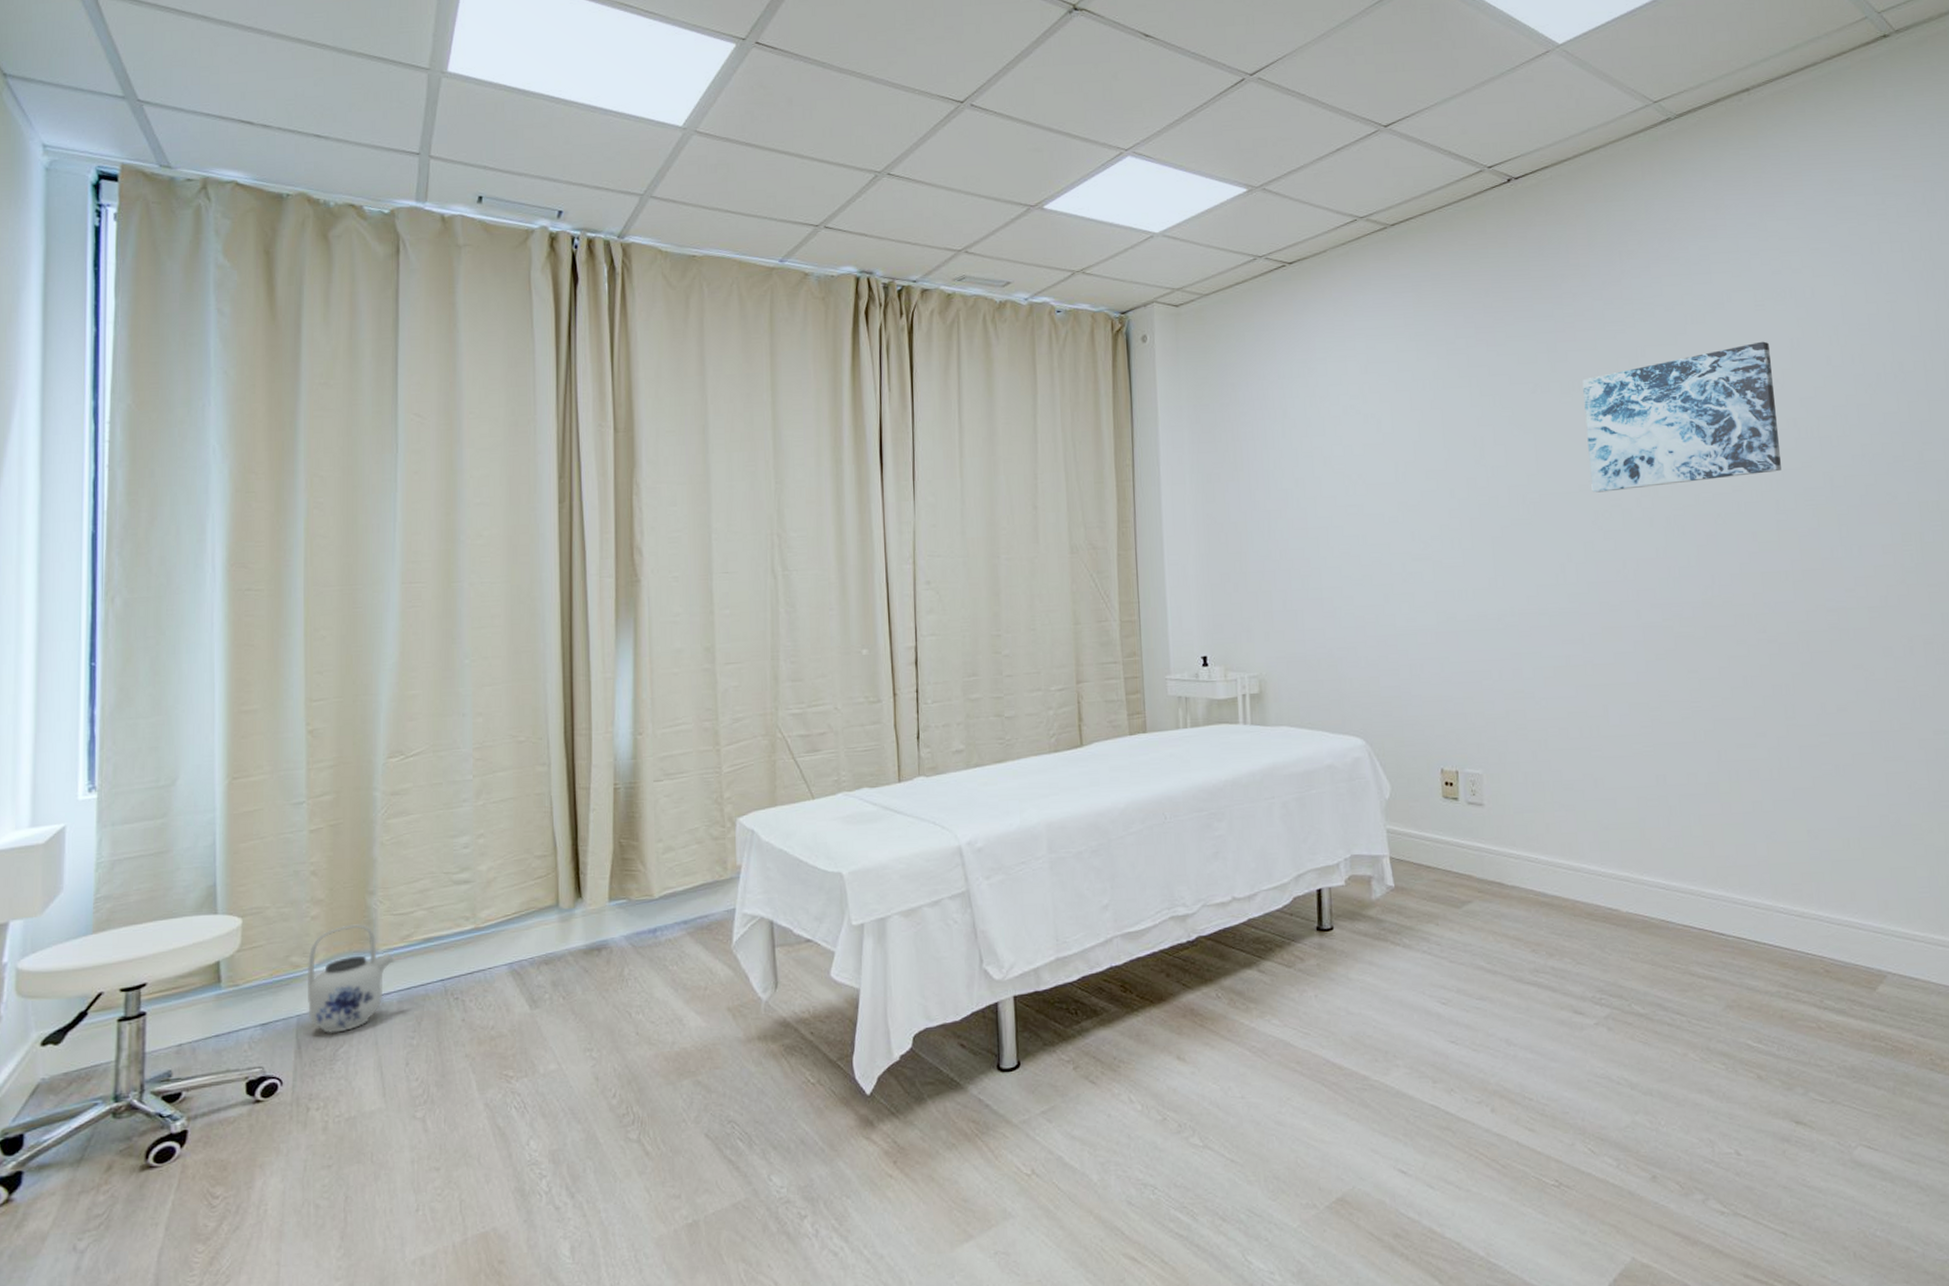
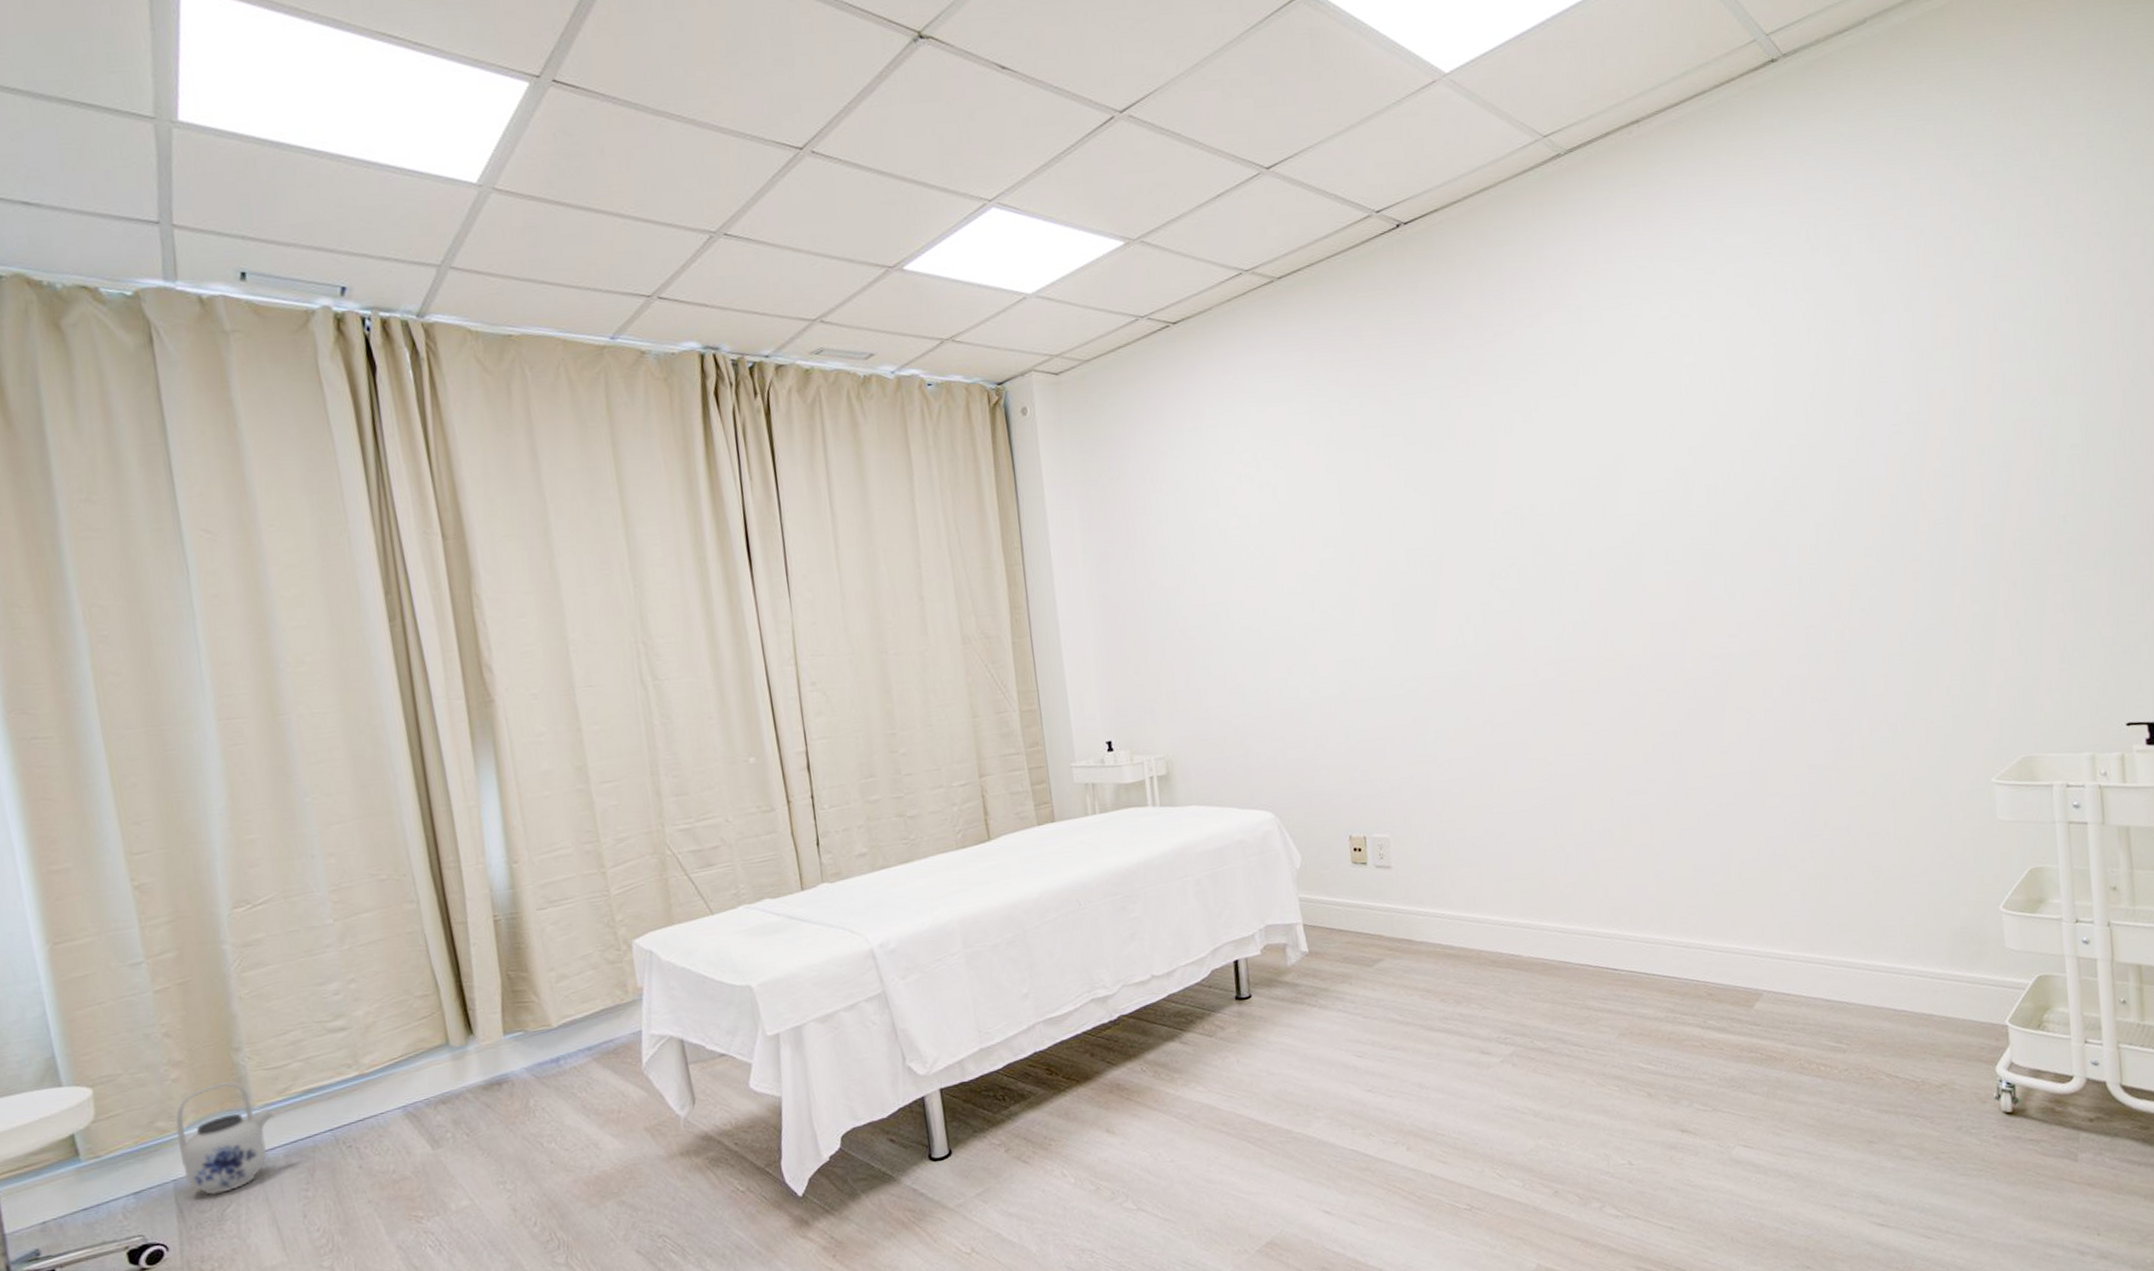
wall art: present [1582,341,1781,493] -> none [1477,390,1670,553]

